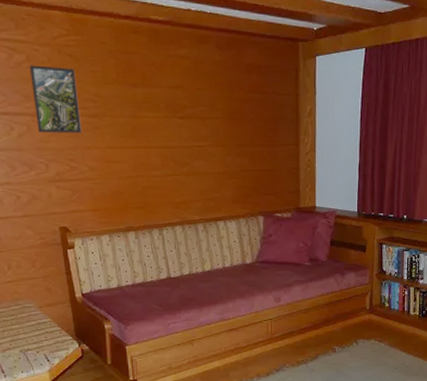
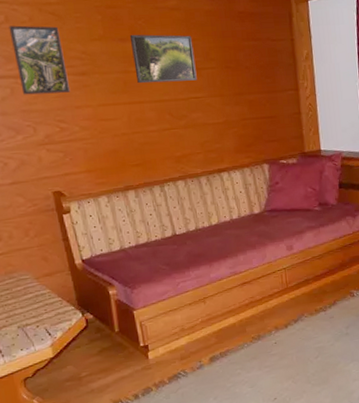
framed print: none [140,80,202,129] -> present [129,34,197,84]

